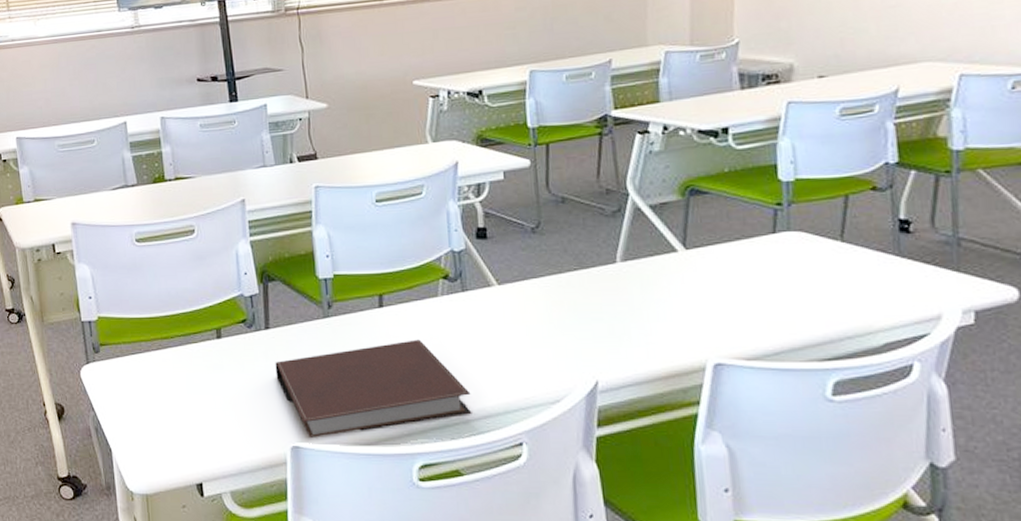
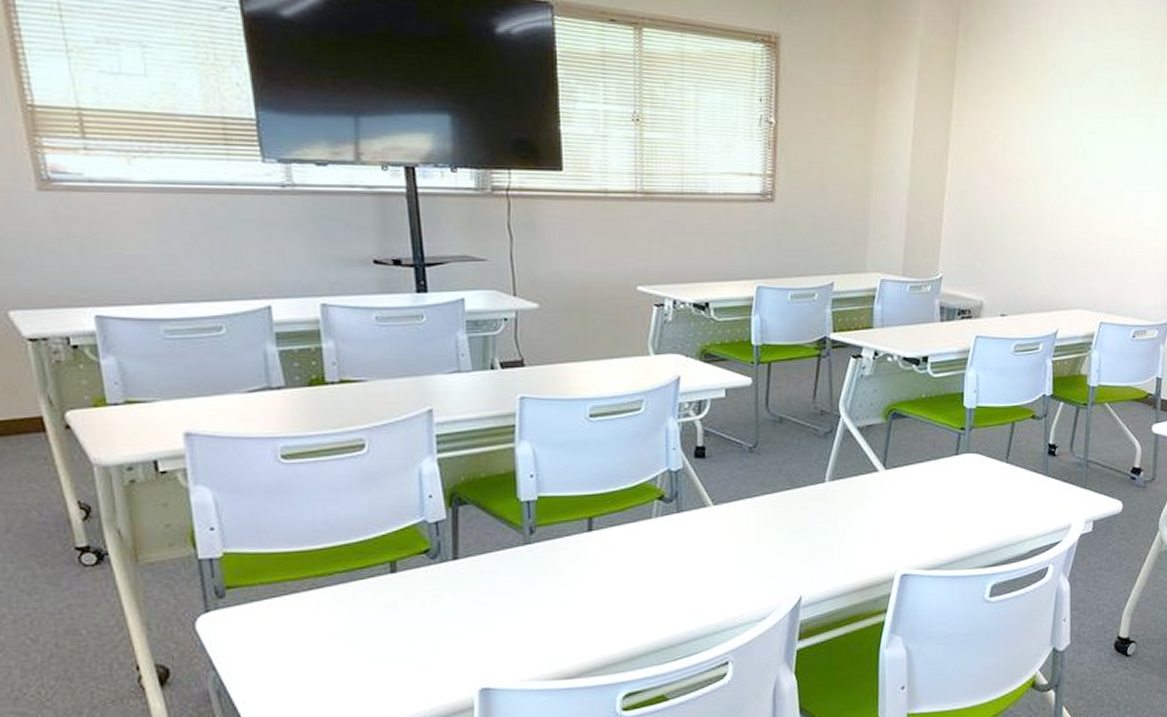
notebook: present [275,339,472,438] -> none [464,564,681,677]

